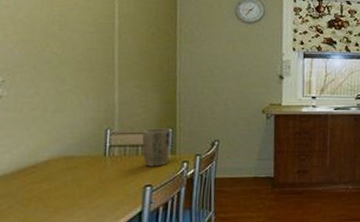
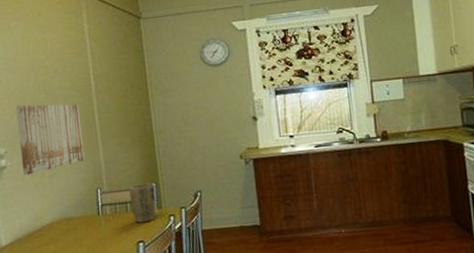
wall art: none [21,33,98,108] -> present [16,104,85,176]

